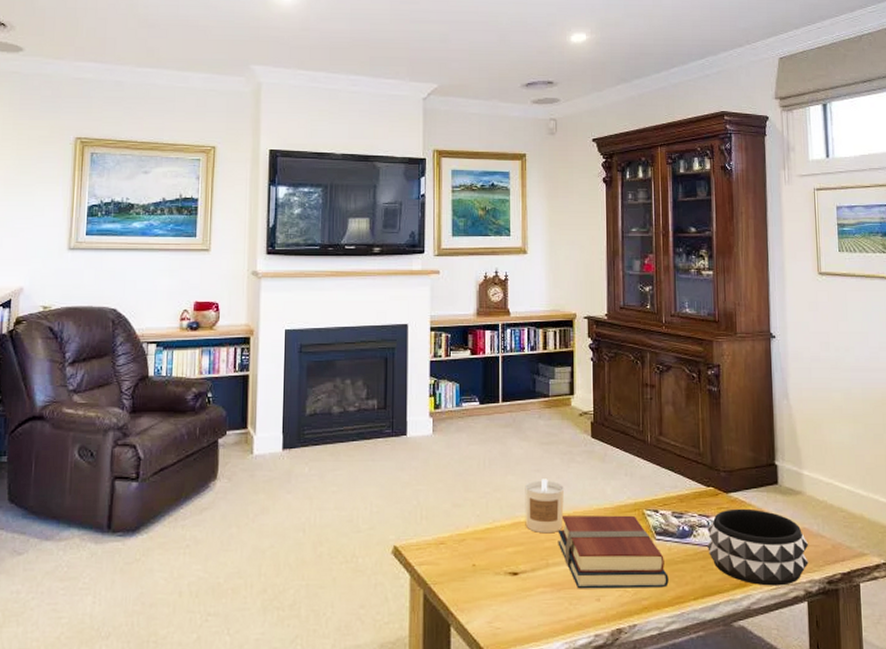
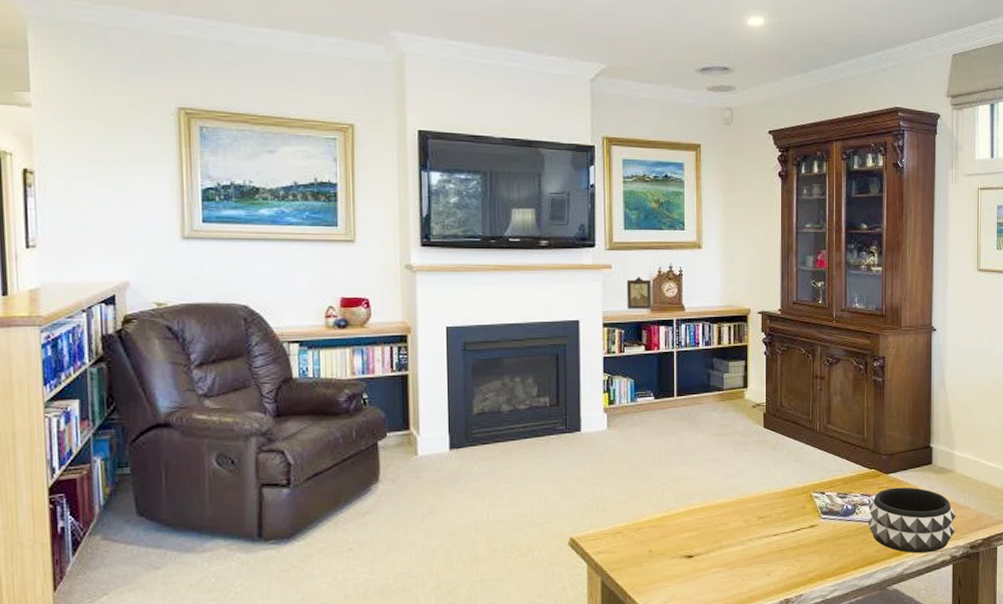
photo frame: none [453,282,478,314] -> present [626,277,652,309]
candle: present [525,479,564,534] -> none [699,468,737,519]
books: present [558,515,669,588] -> none [731,498,832,566]

